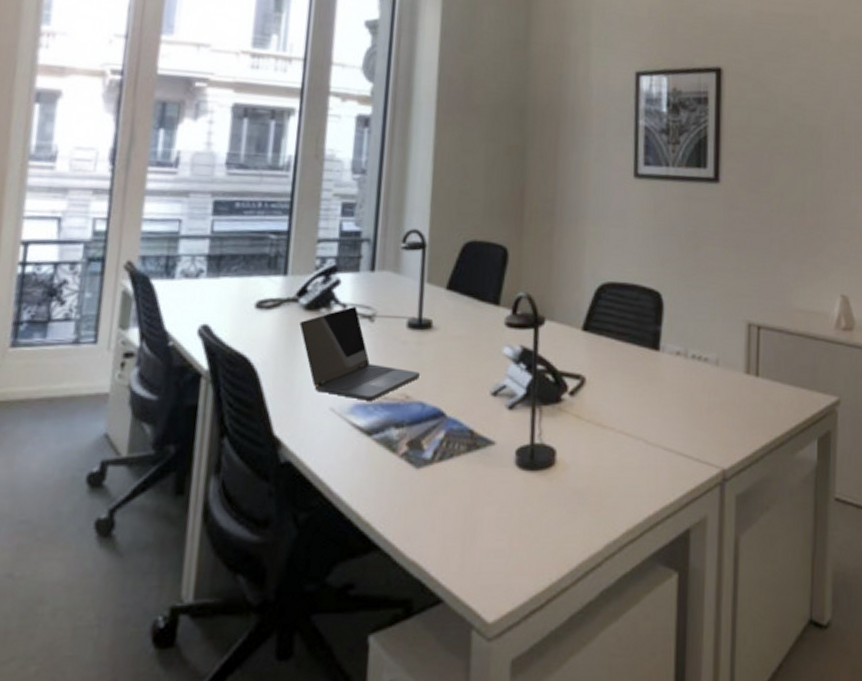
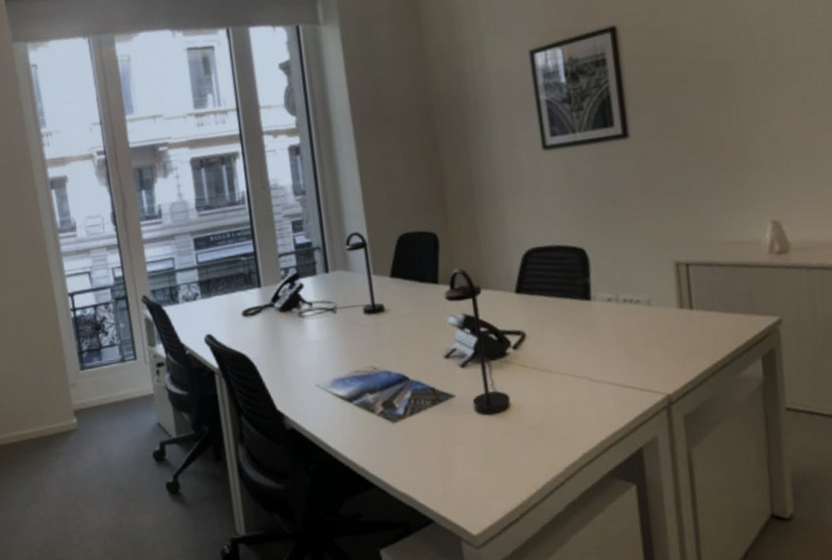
laptop: present [299,305,420,401] -> none [278,302,382,376]

